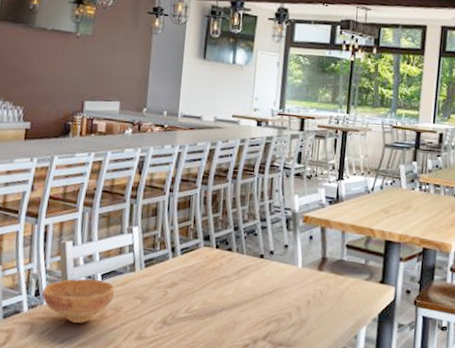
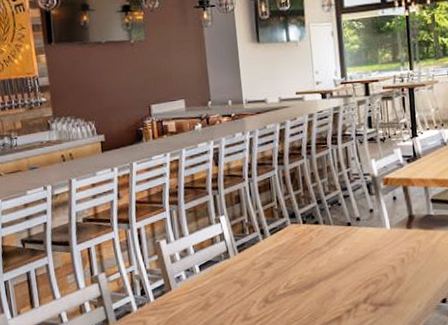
bowl: present [42,278,116,323] -> none [147,271,215,314]

